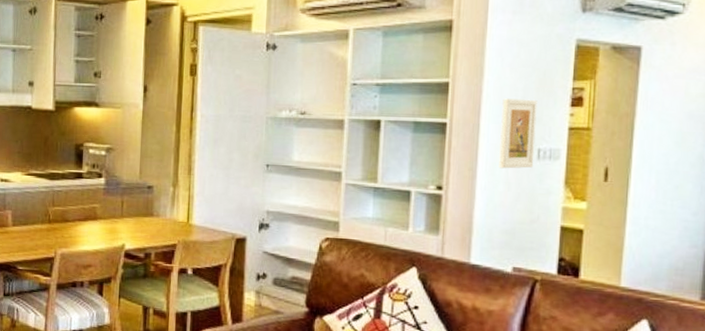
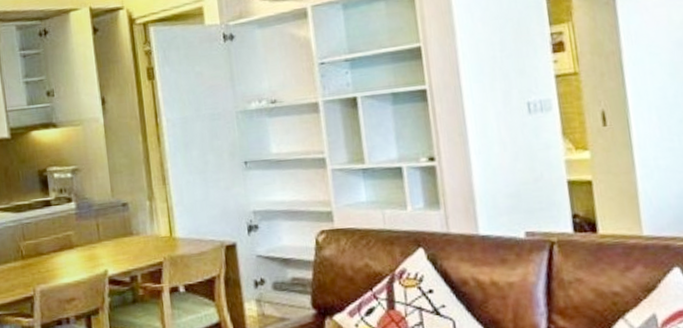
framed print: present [499,98,538,169] -> none [480,51,526,129]

